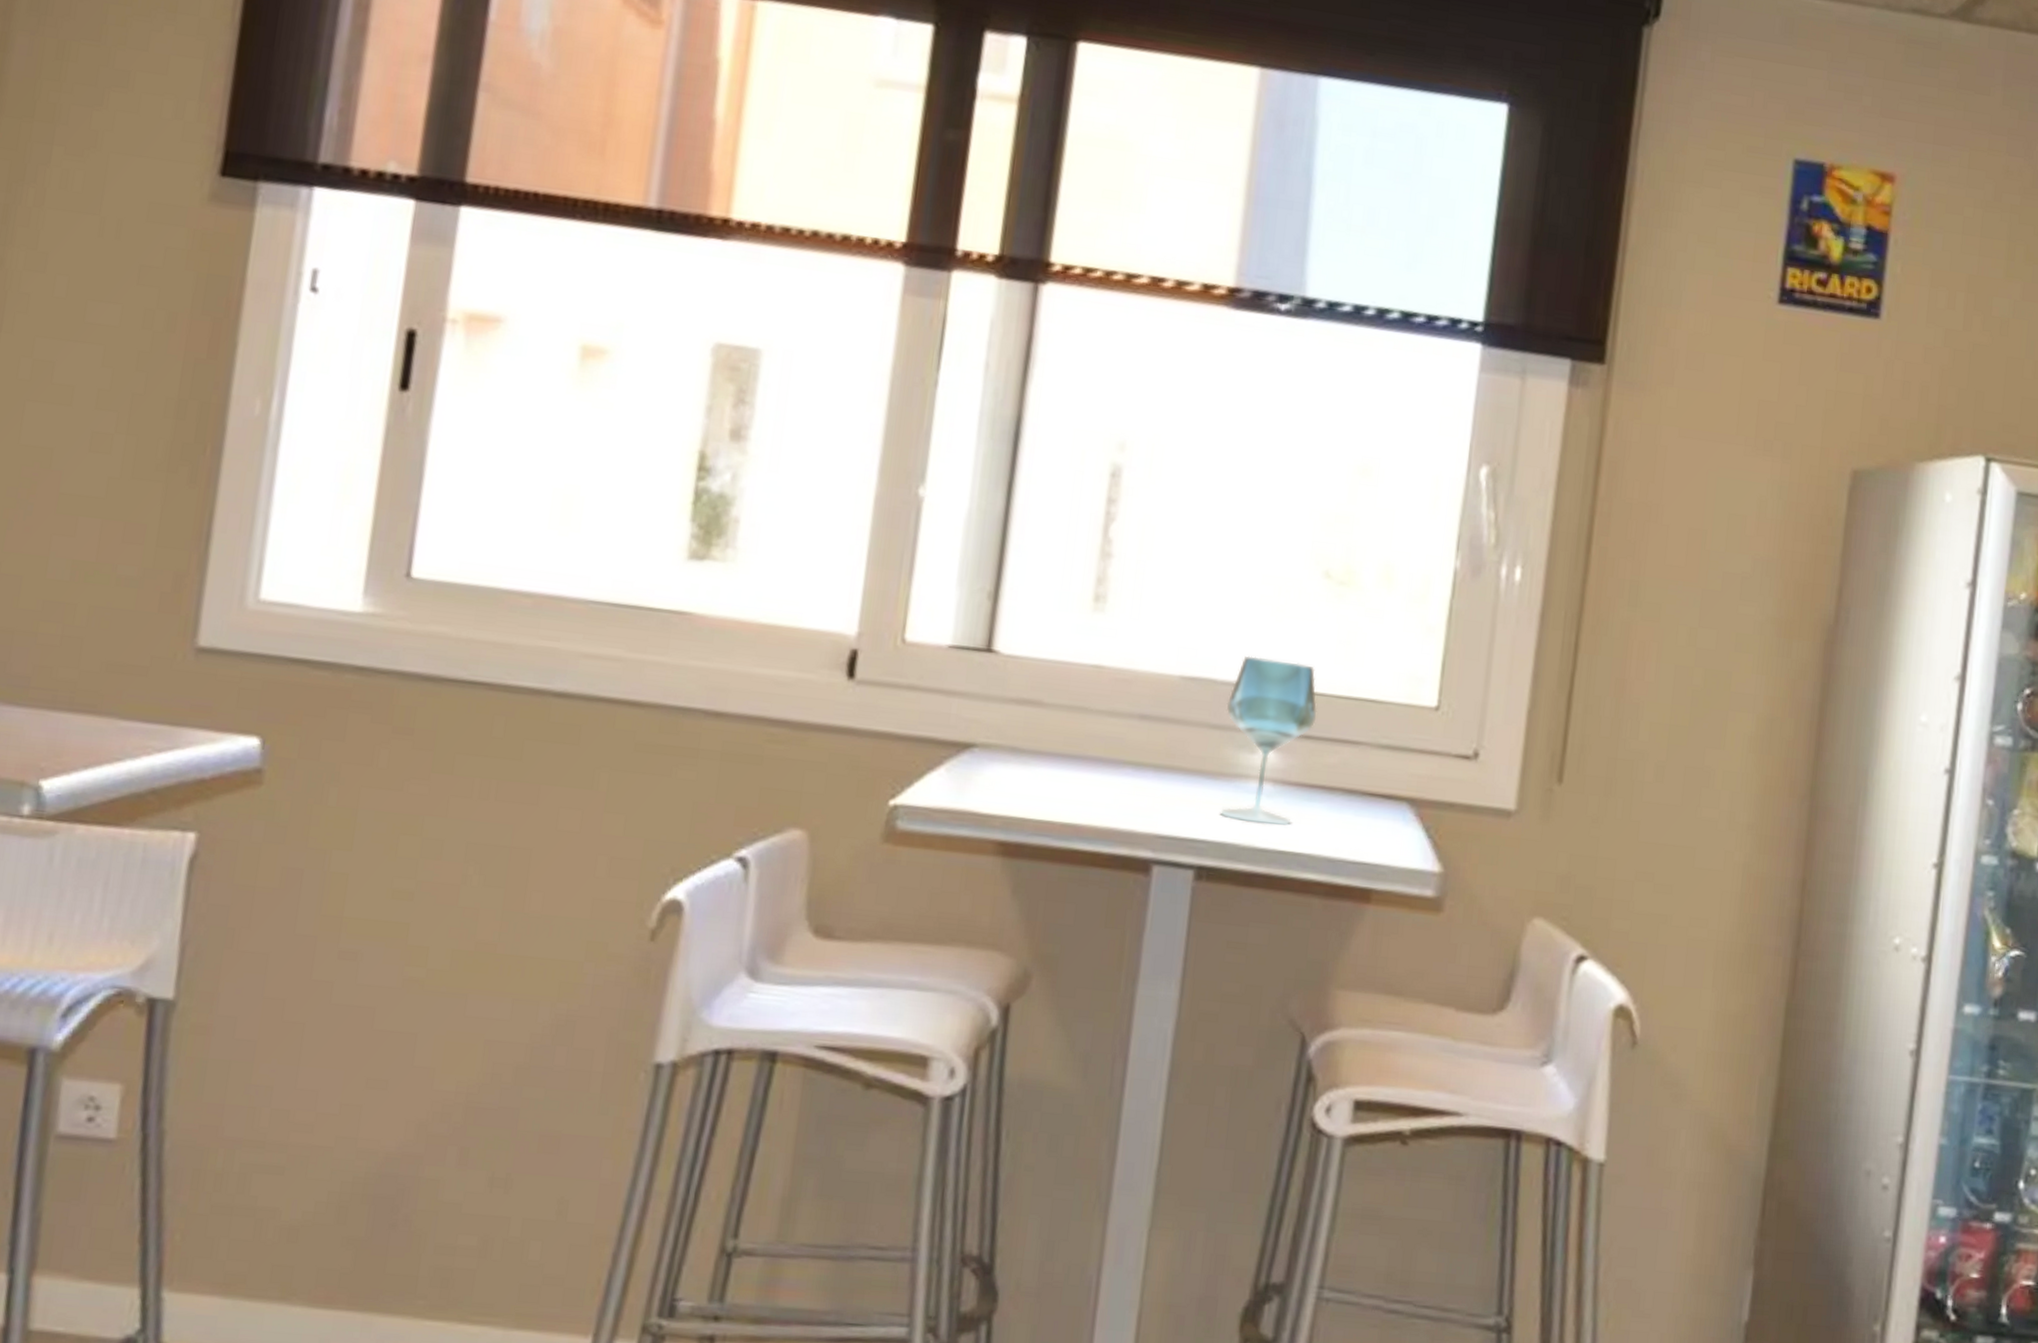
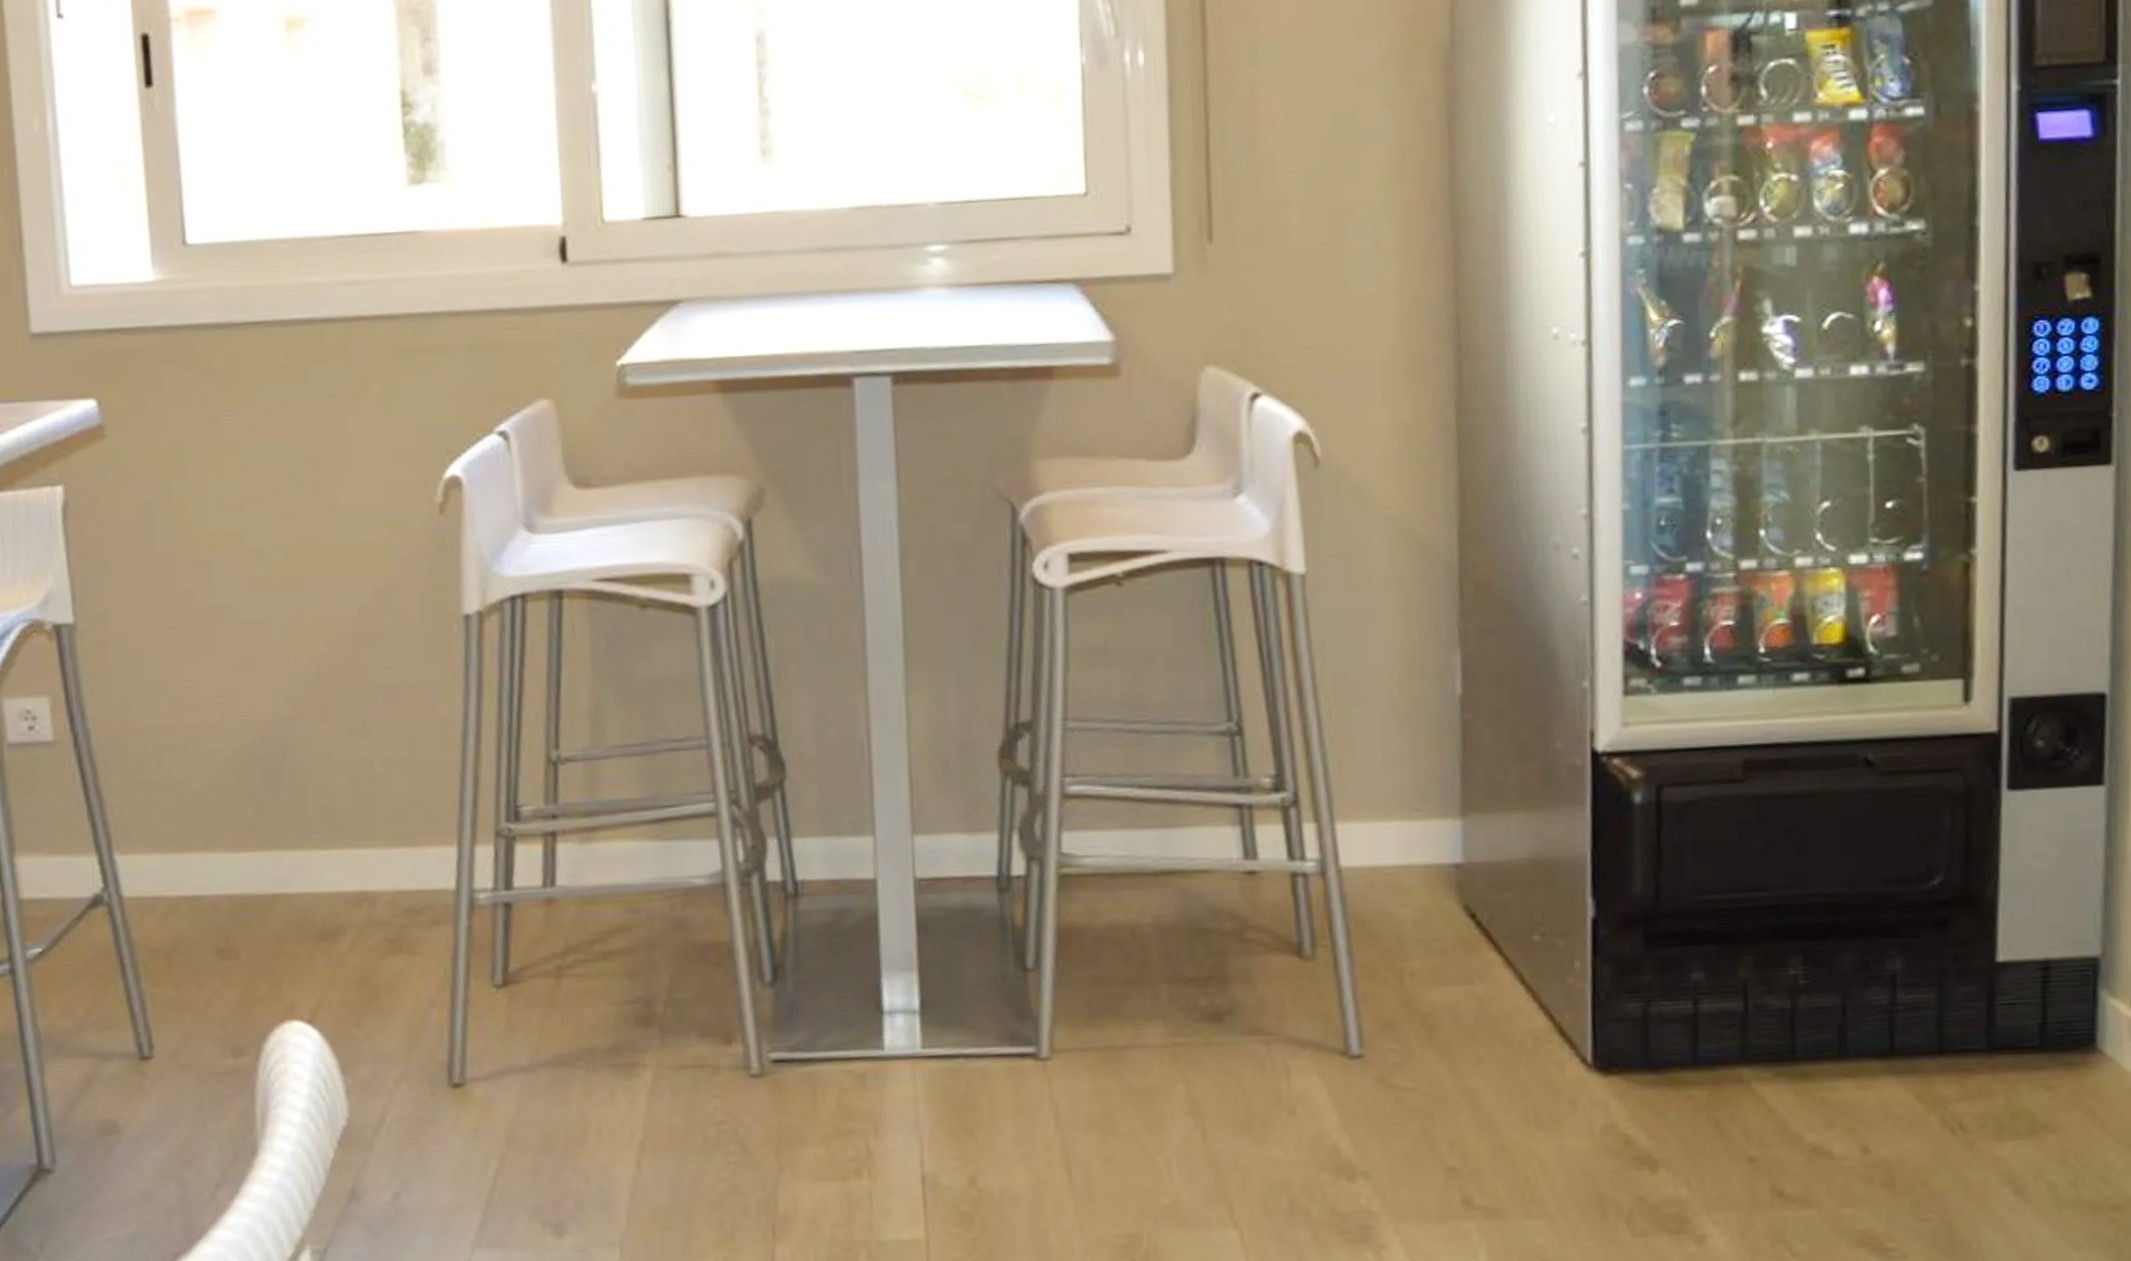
wine glass: present [1221,656,1317,826] -> none [894,176,978,327]

